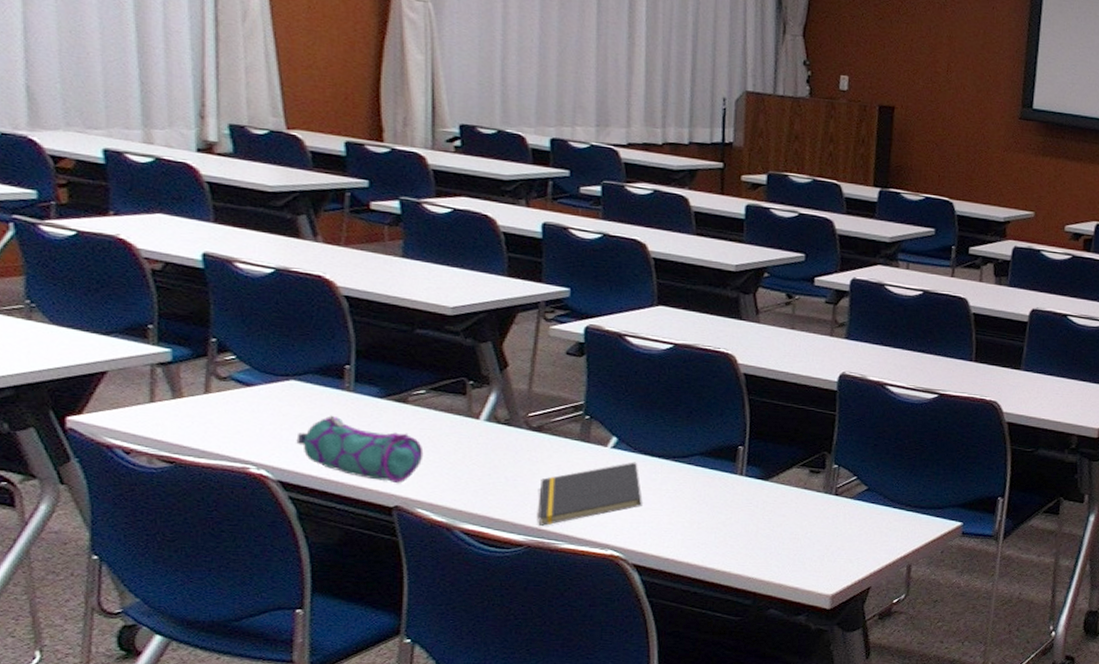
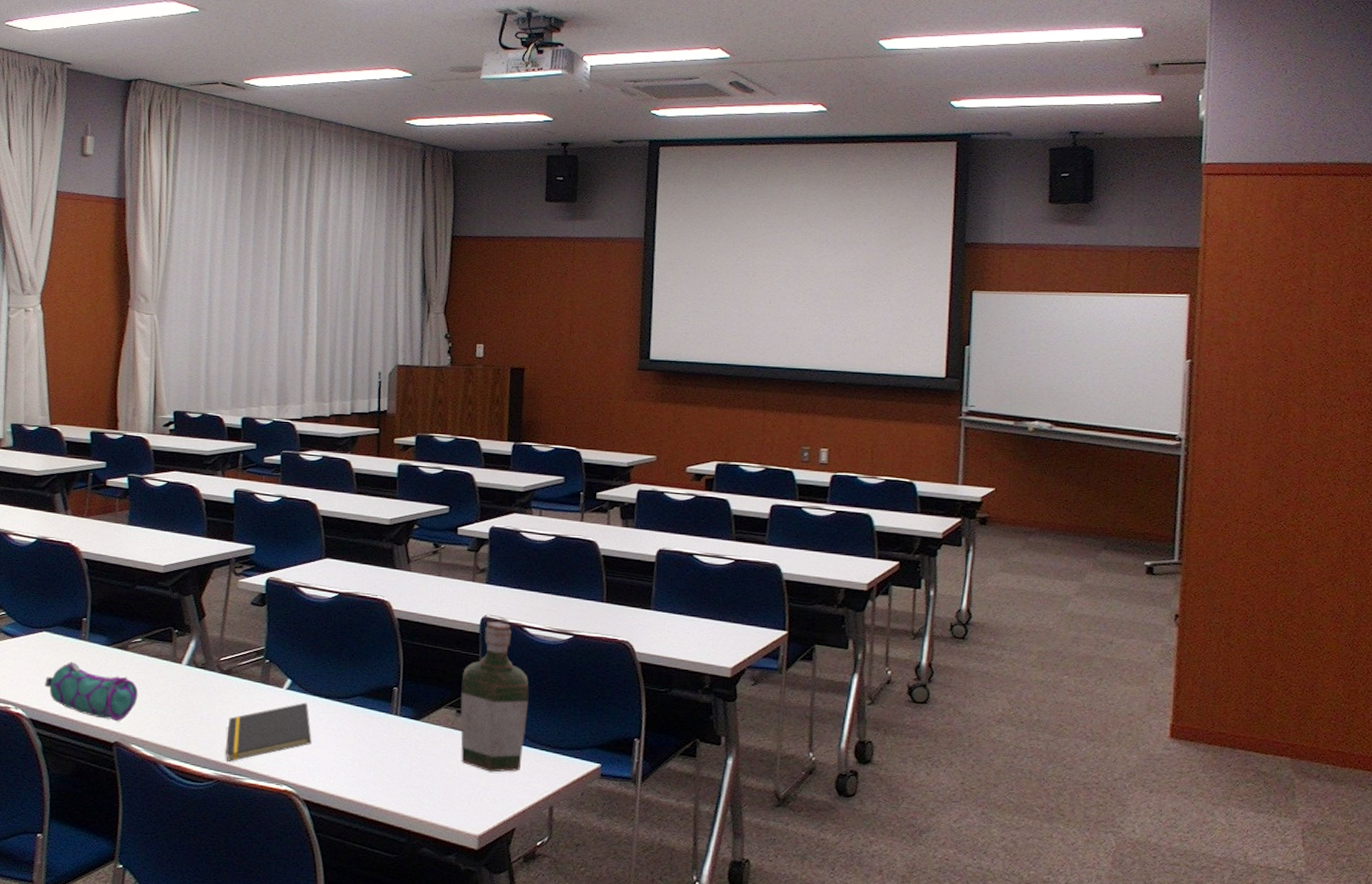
bottle: none [813,378,890,532] -> present [460,621,529,772]

